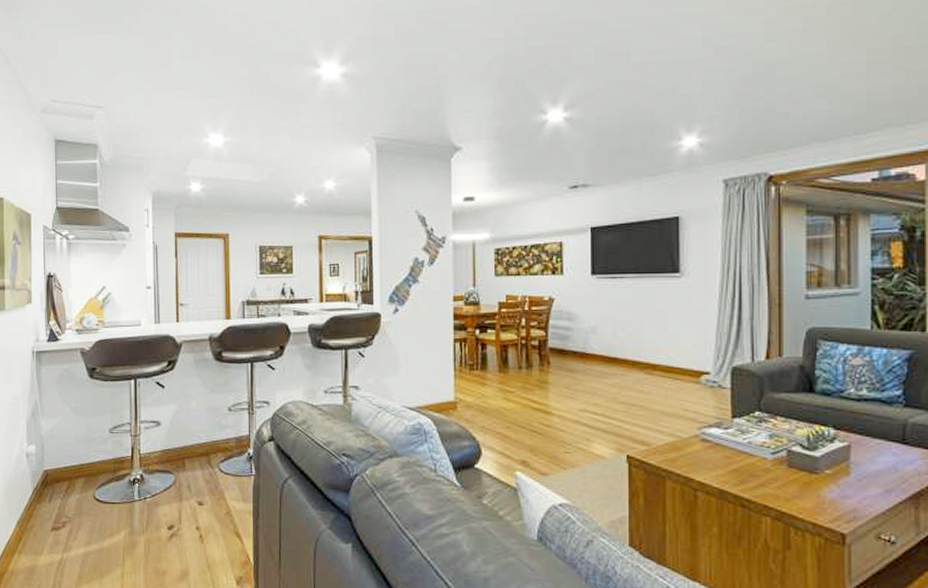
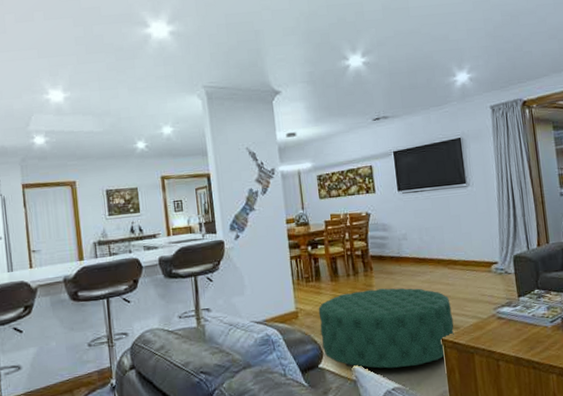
ottoman: none [481,387,644,482] -> present [318,288,454,369]

